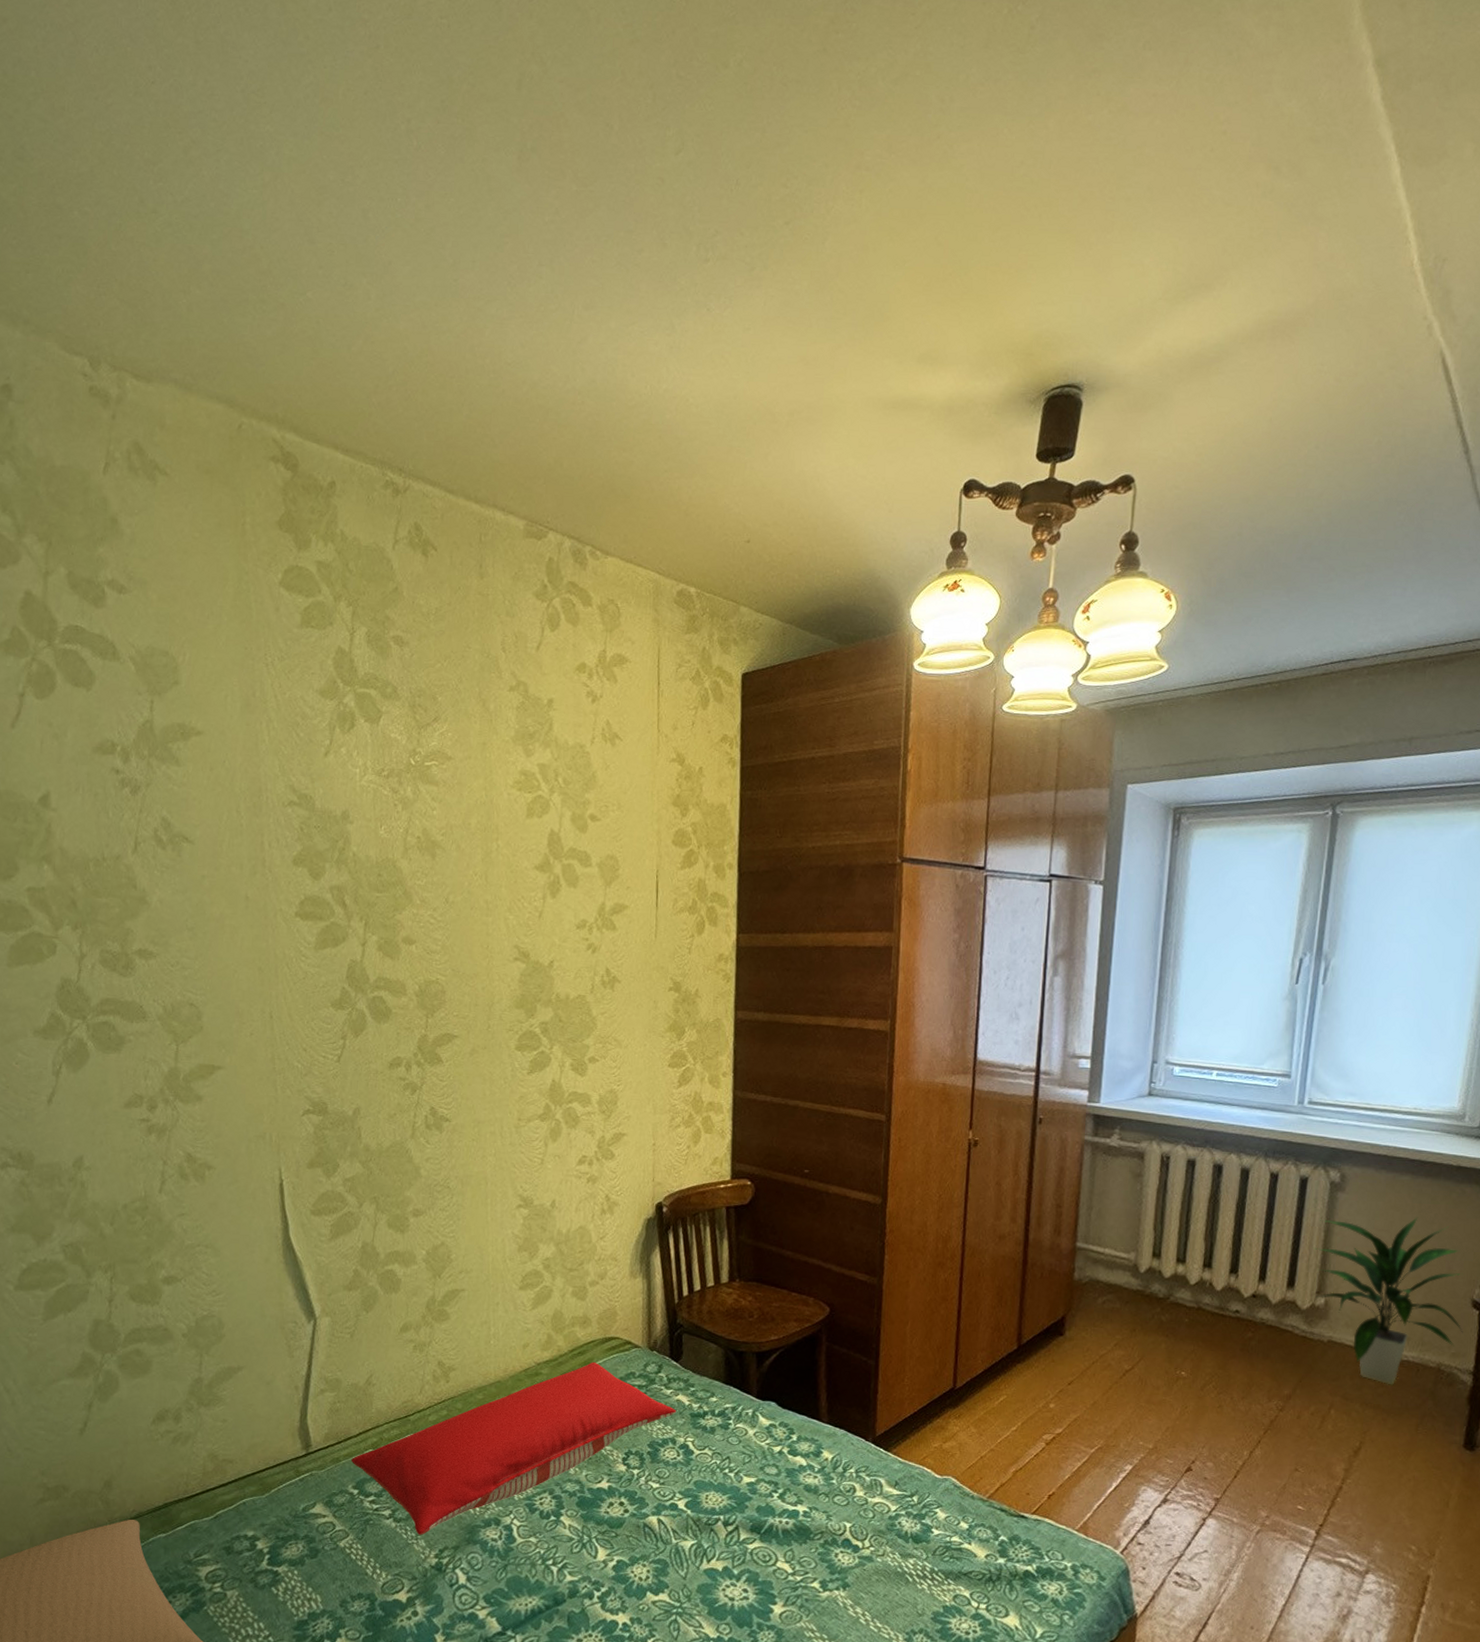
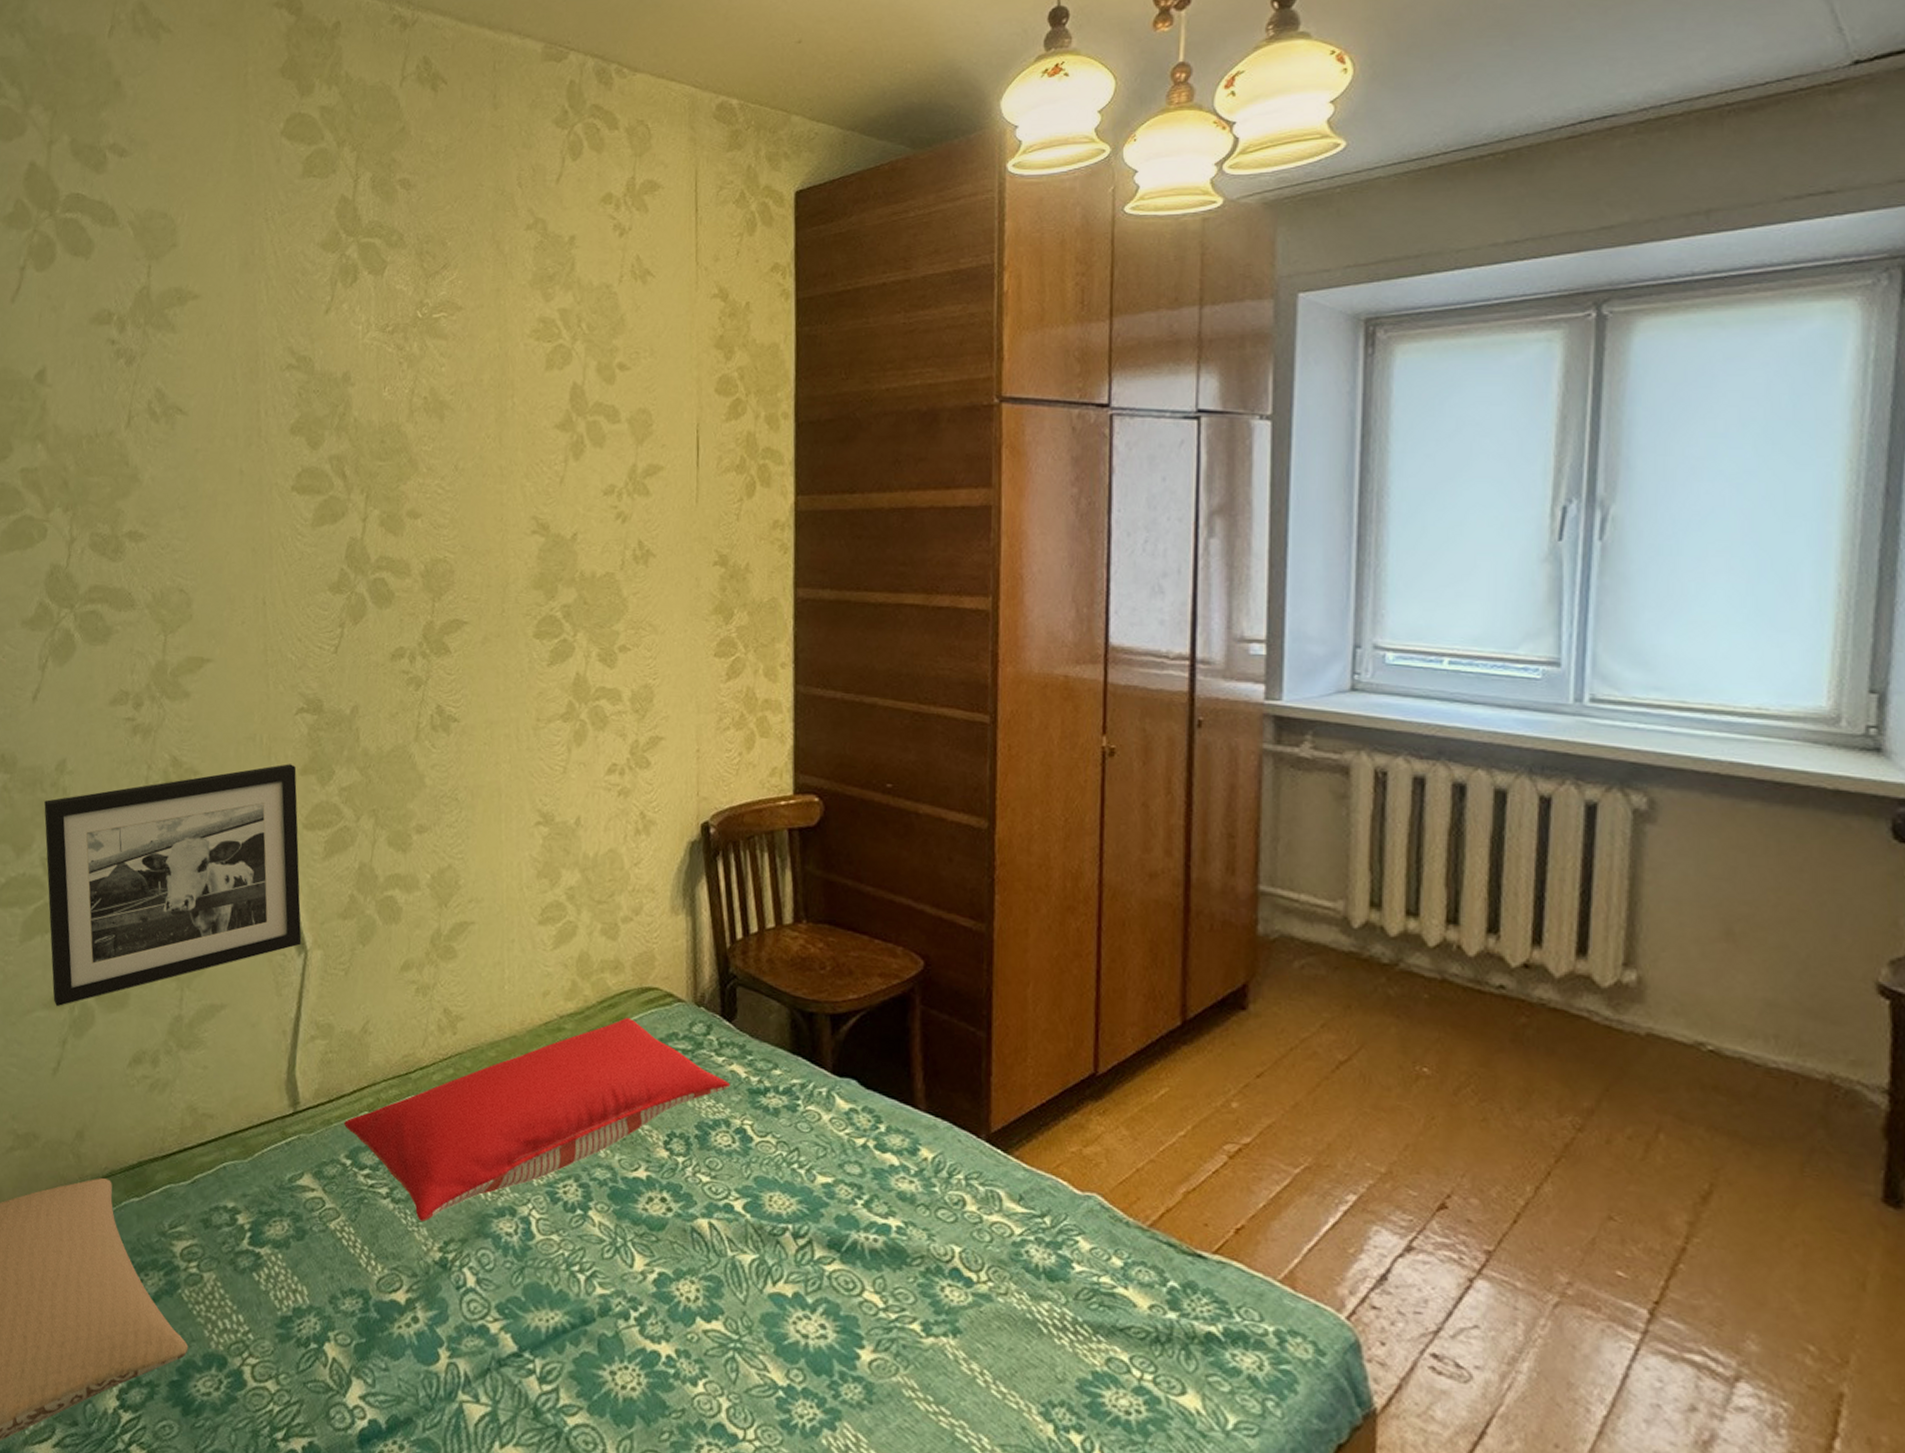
picture frame: none [63,1158,311,1376] -> present [44,764,302,1007]
indoor plant: present [1312,1217,1463,1384] -> none [1612,862,1866,1102]

